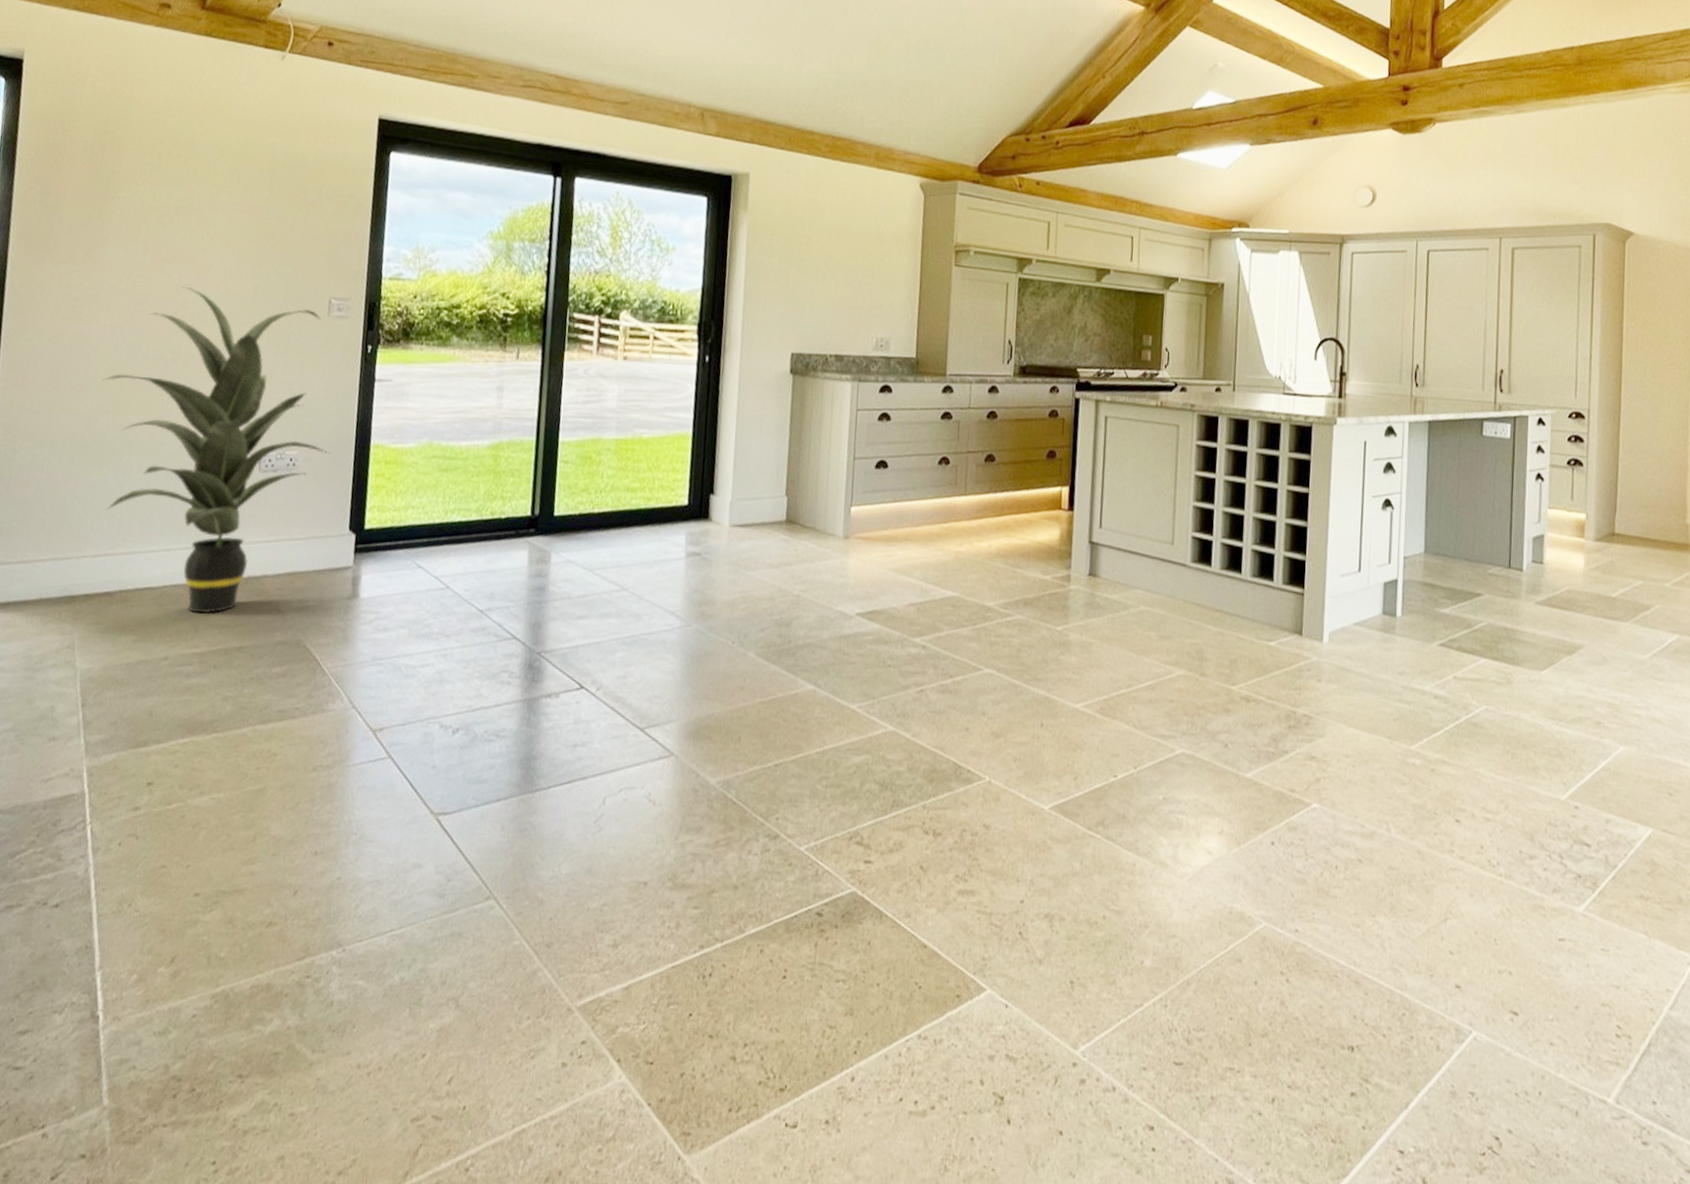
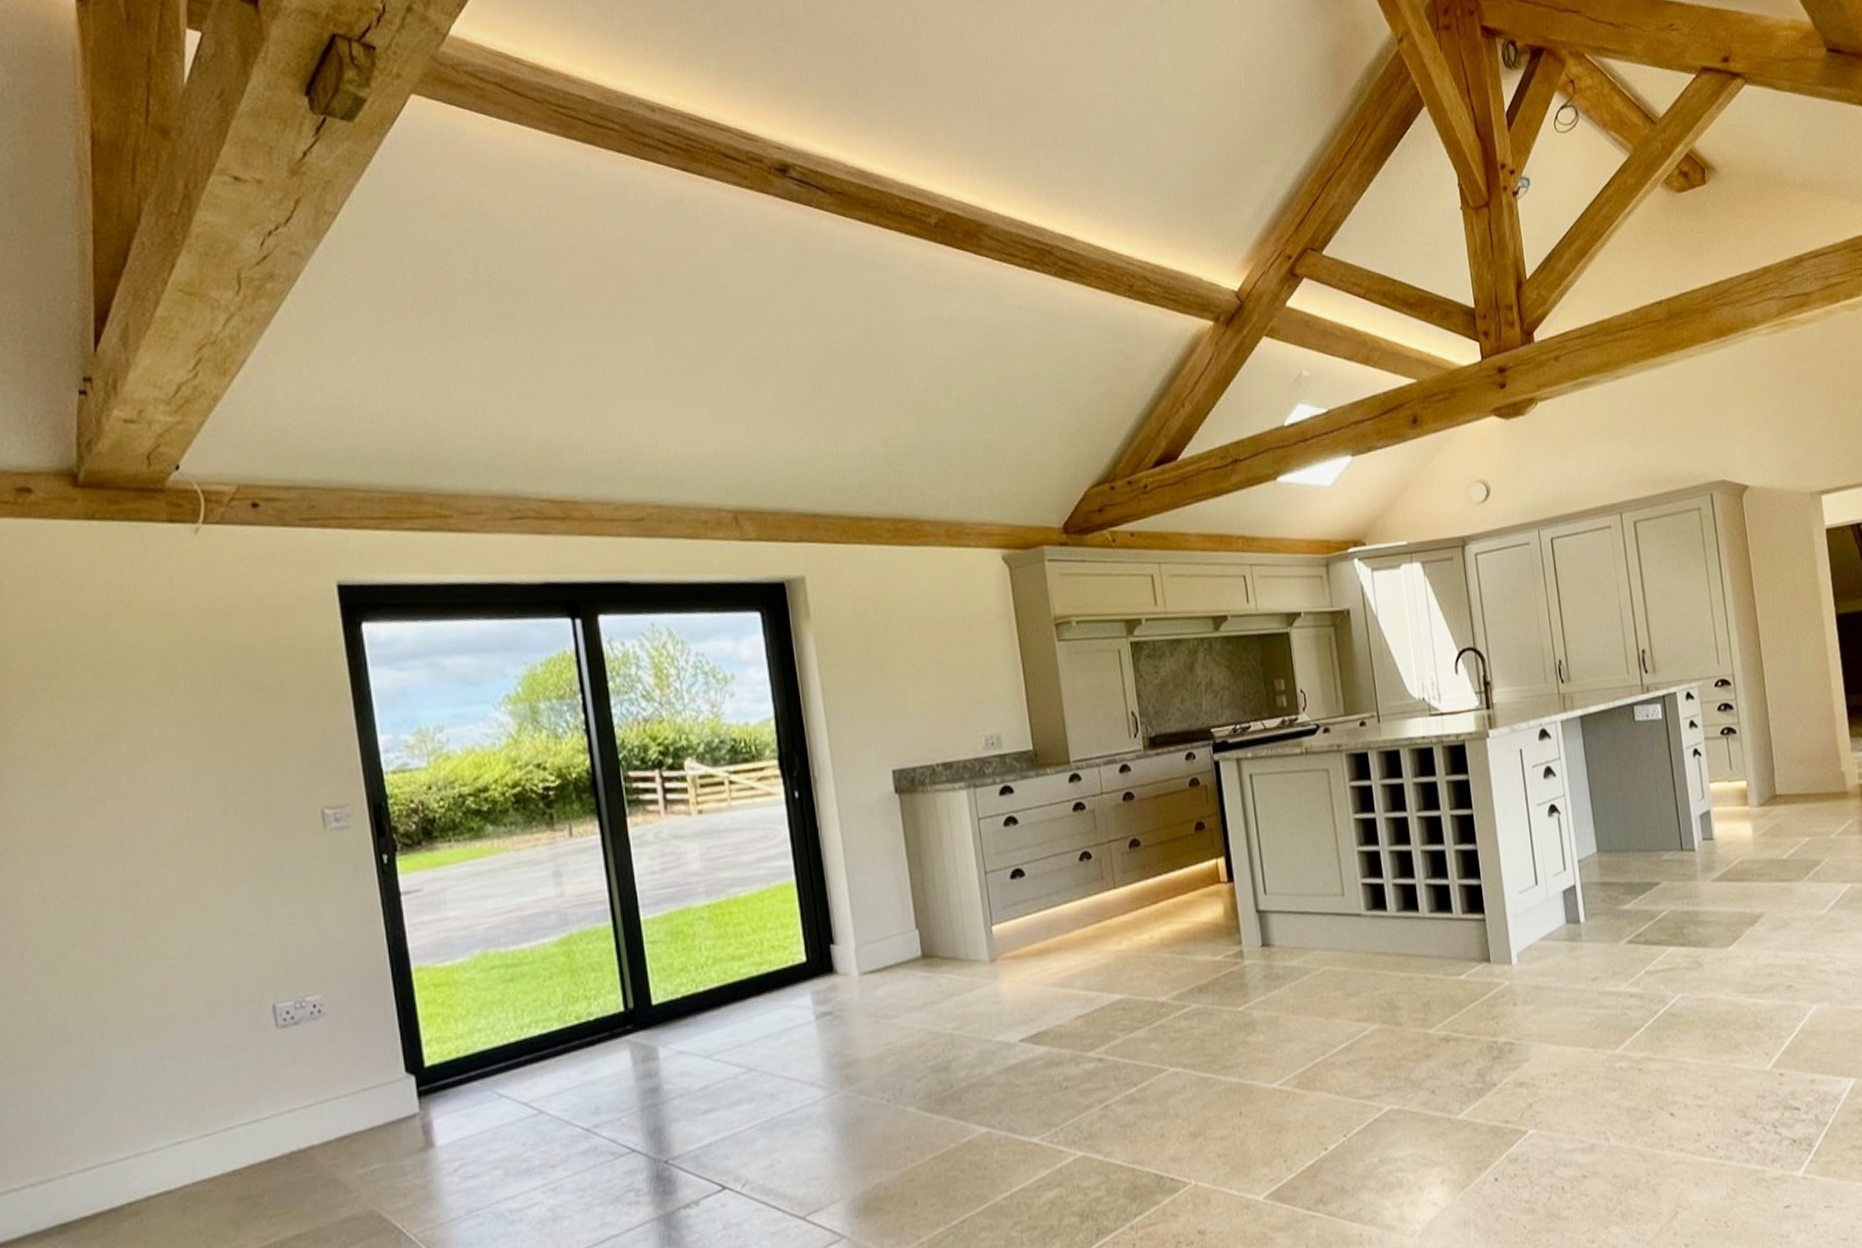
indoor plant: present [102,287,330,614] -> none [45,826,362,1209]

